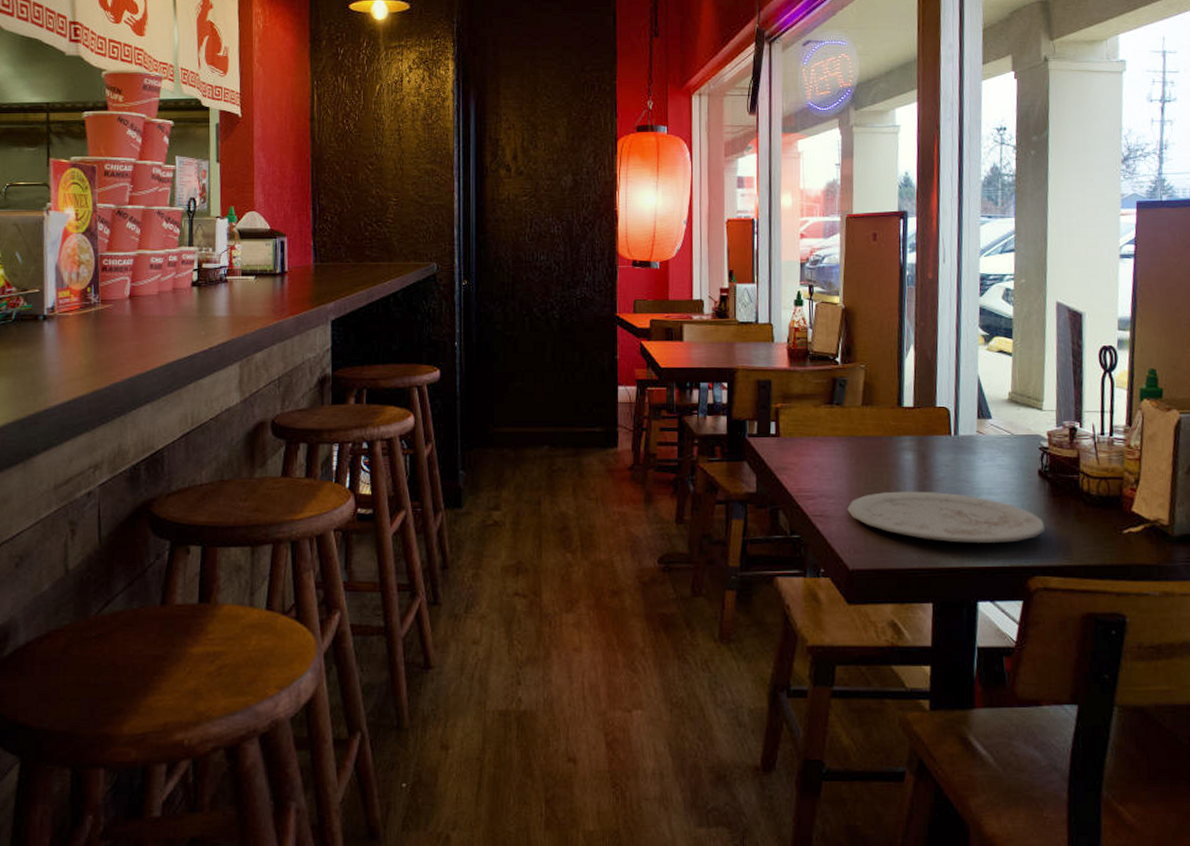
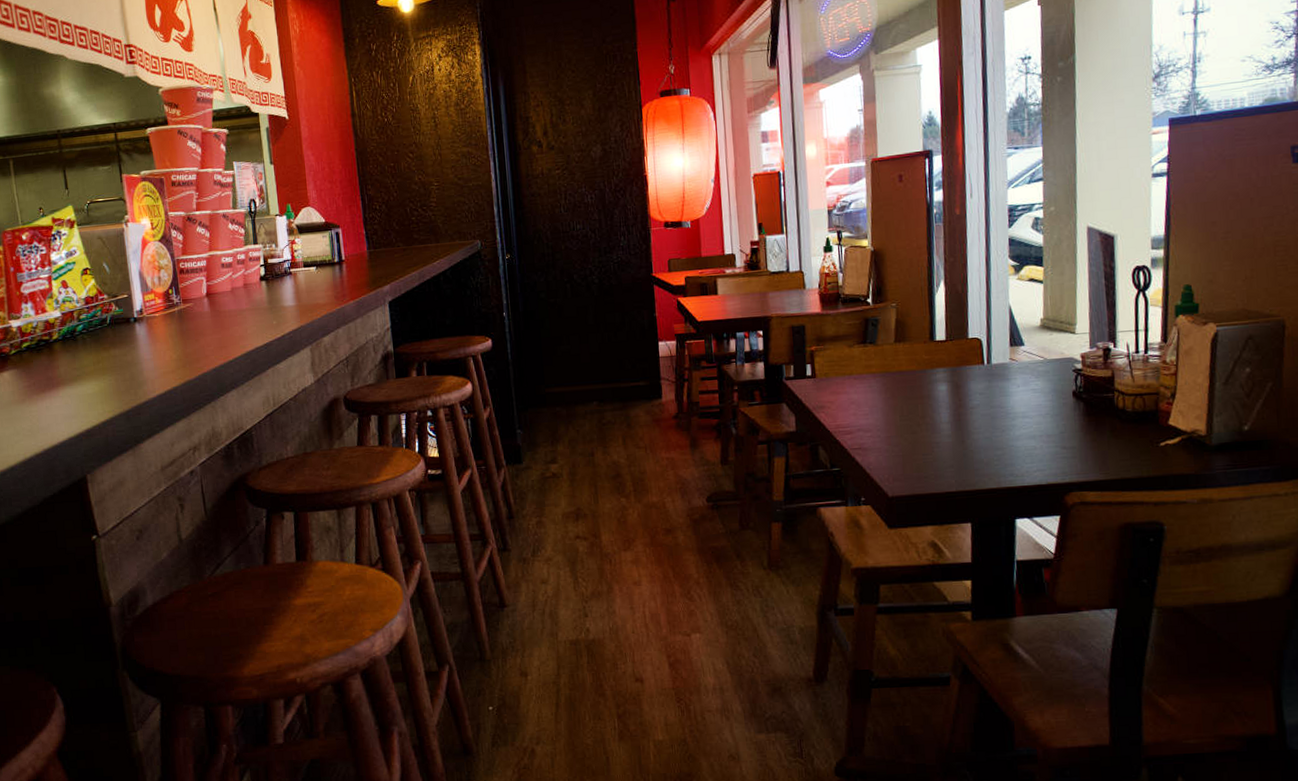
plate: present [847,491,1045,543] -> none [884,419,1080,465]

